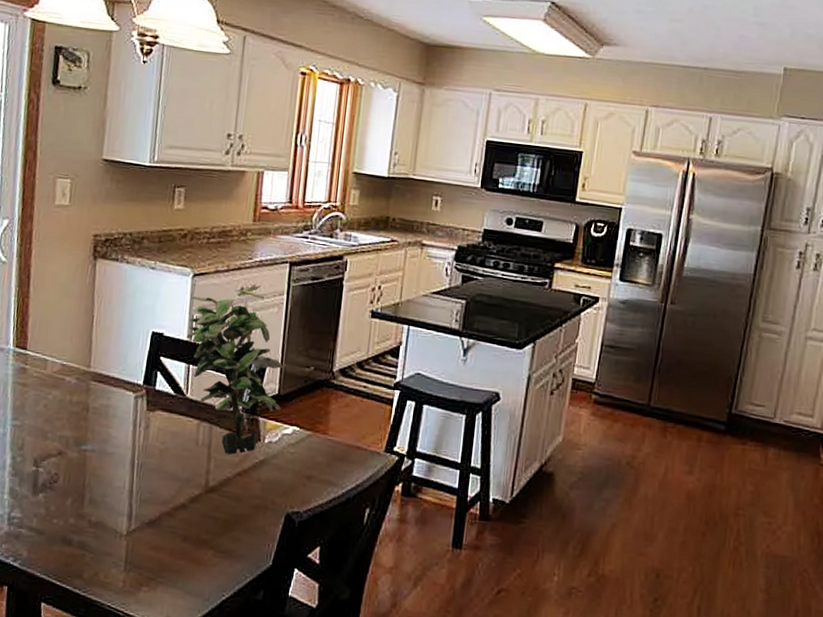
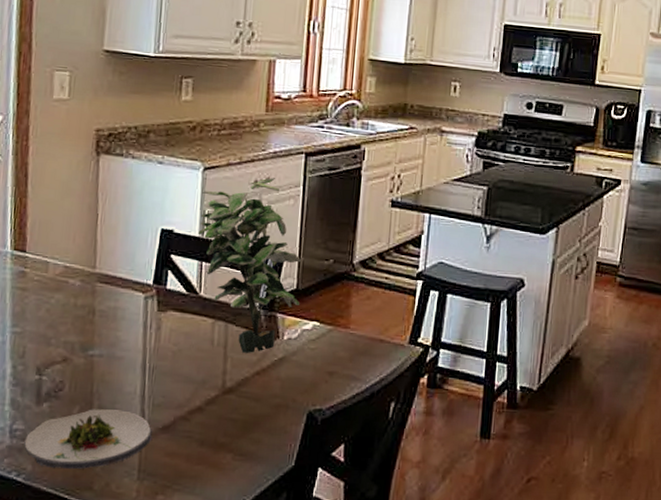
salad plate: none [20,501,139,558] -> present [24,409,153,470]

